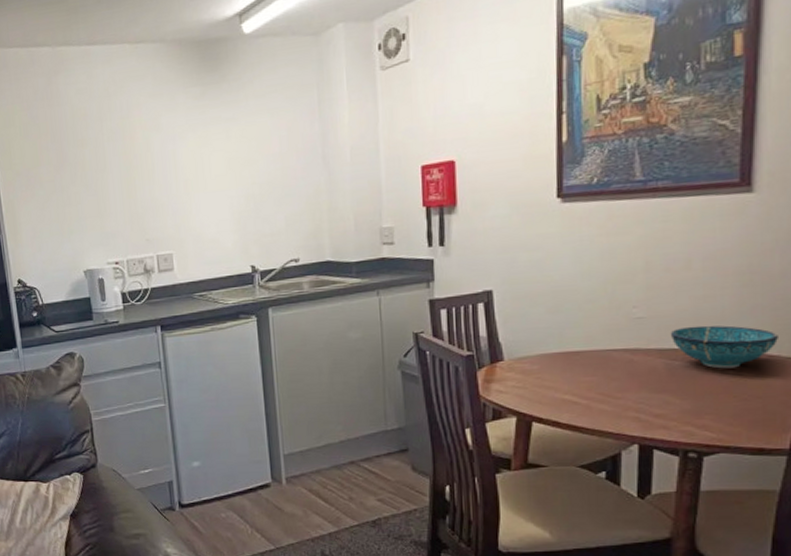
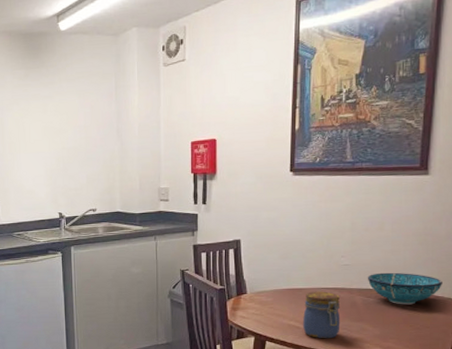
jar: none [582,354,635,417] -> present [303,291,341,339]

